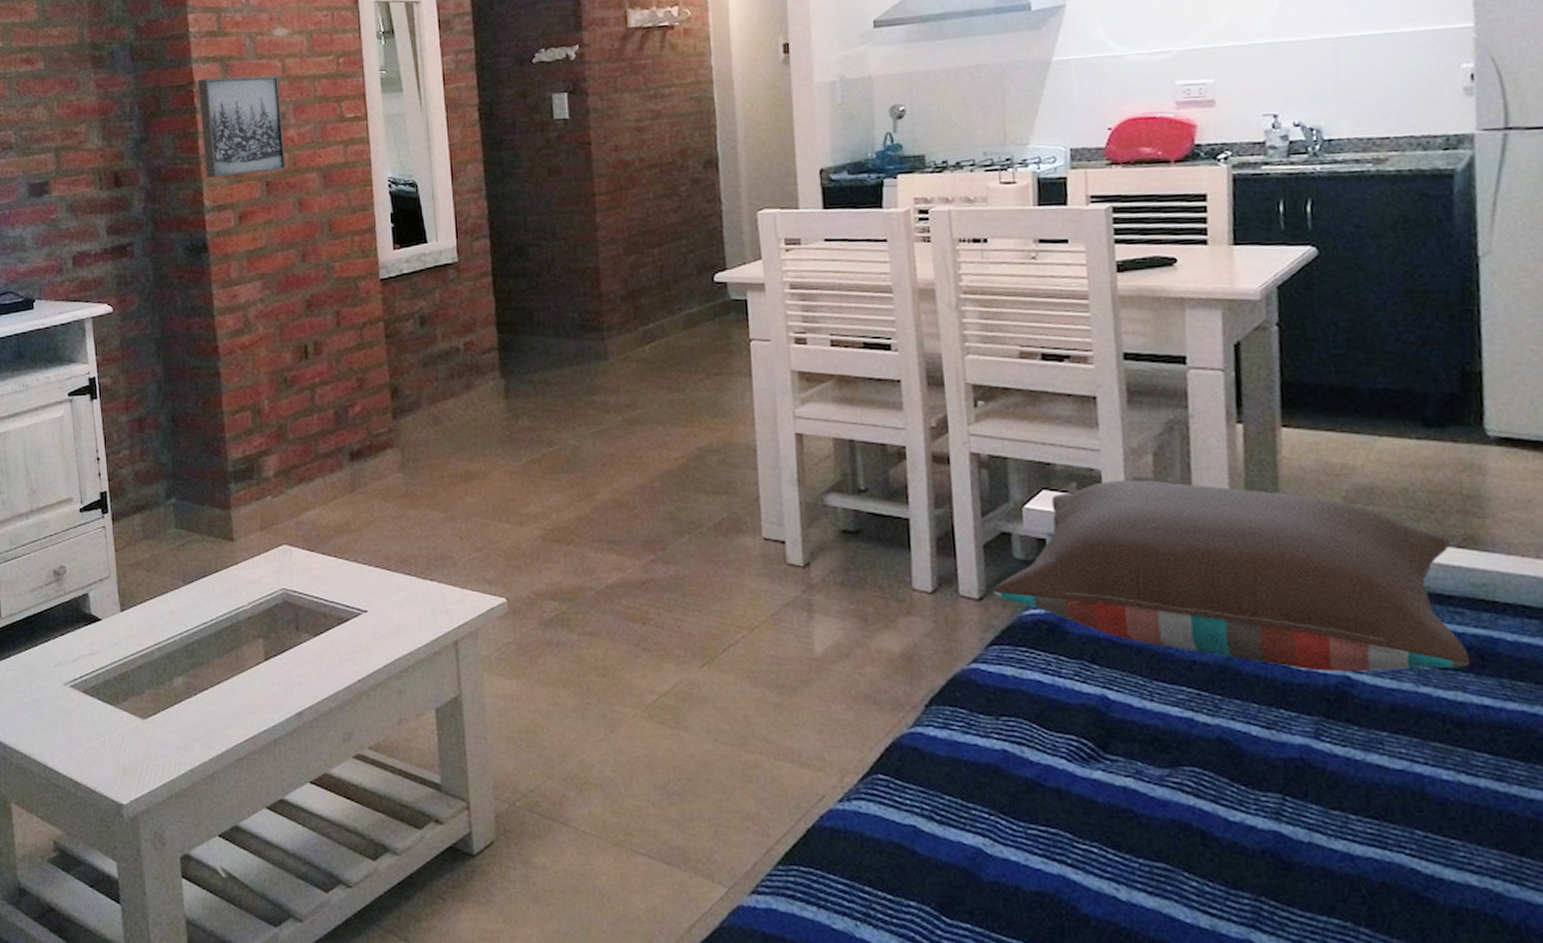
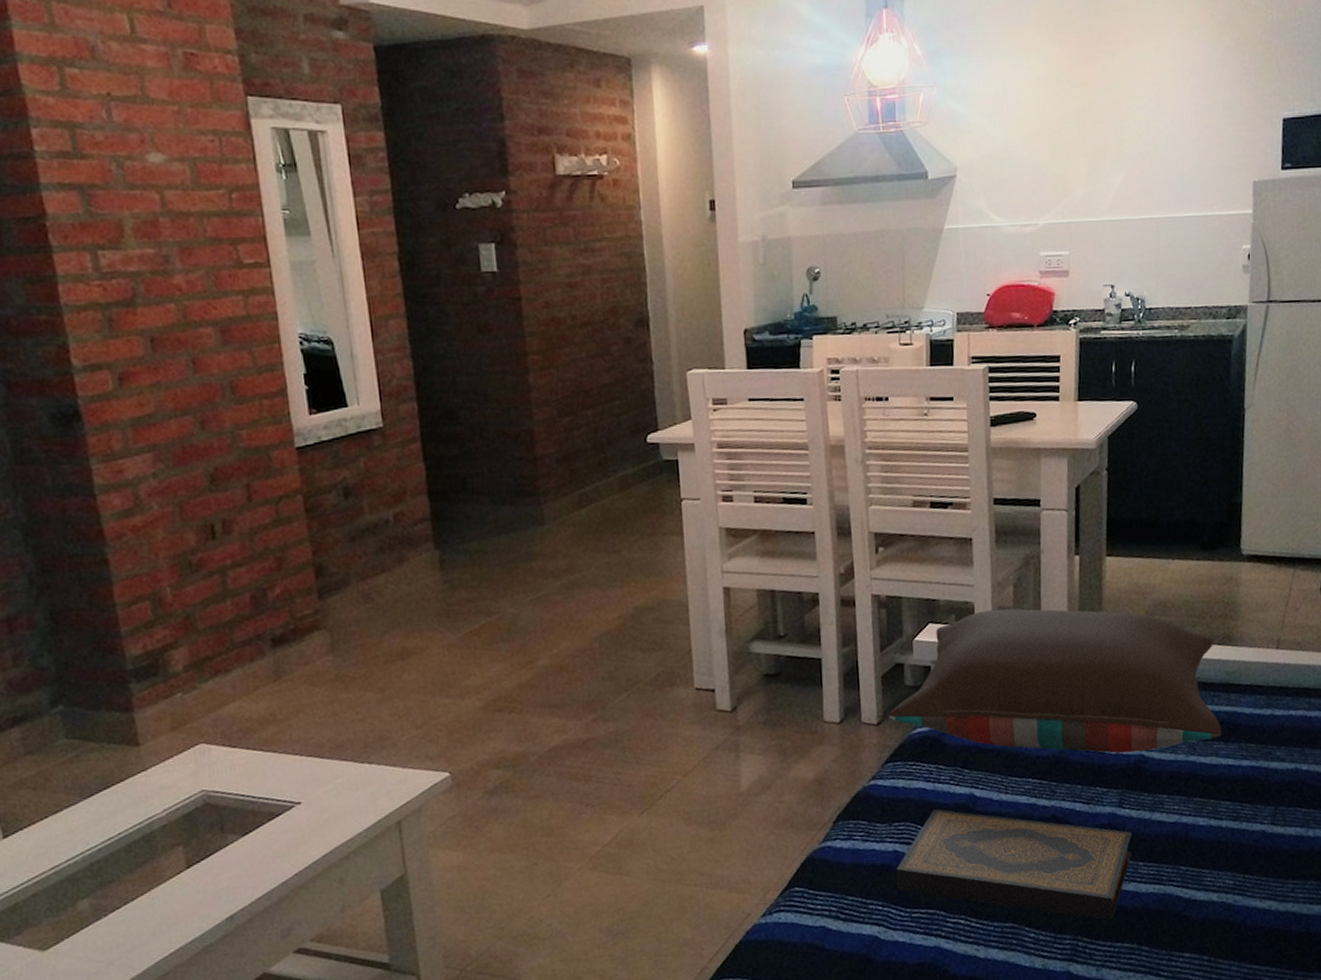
wall art: present [198,75,286,178] -> none [51,210,174,332]
hardback book: none [1005,708,1339,885] -> present [896,809,1133,921]

